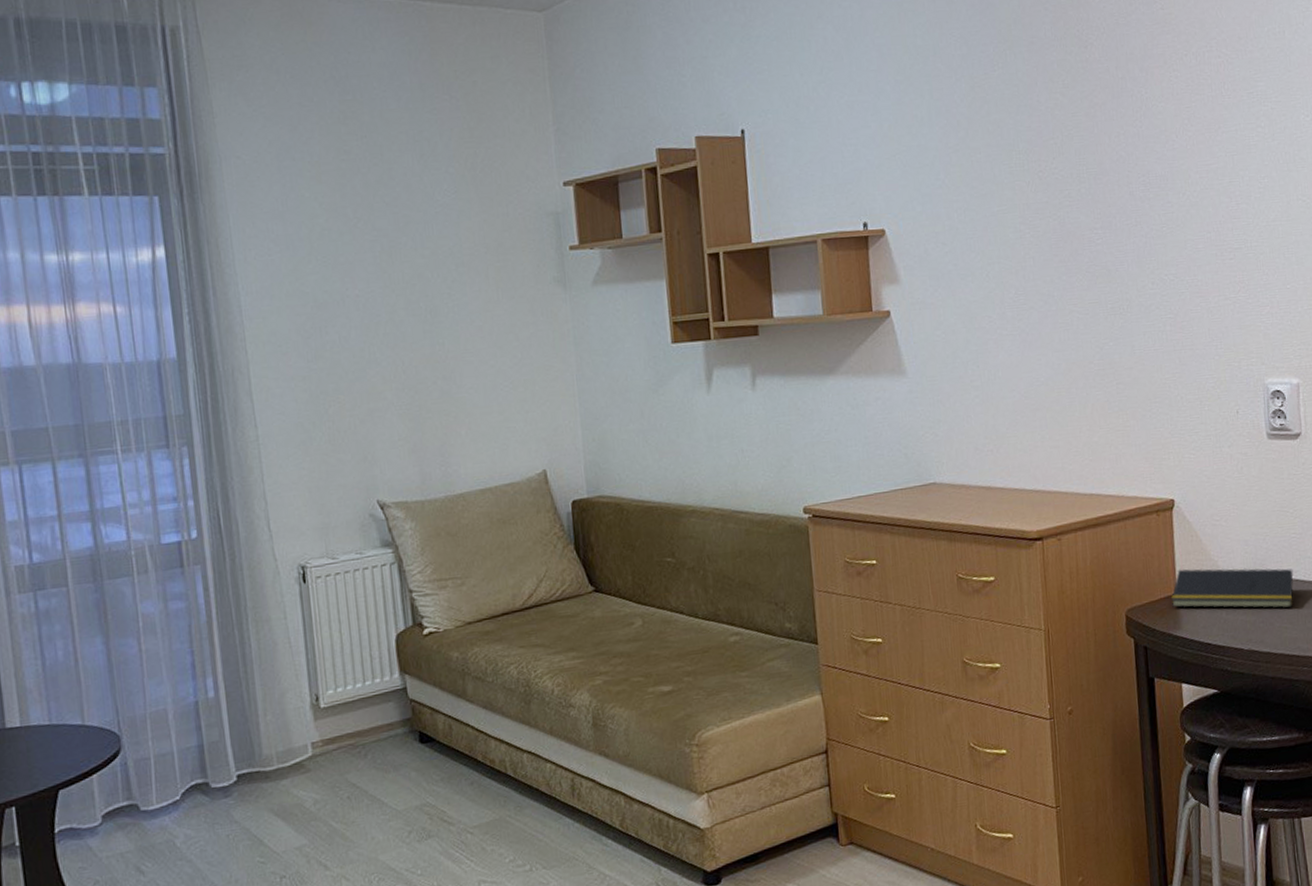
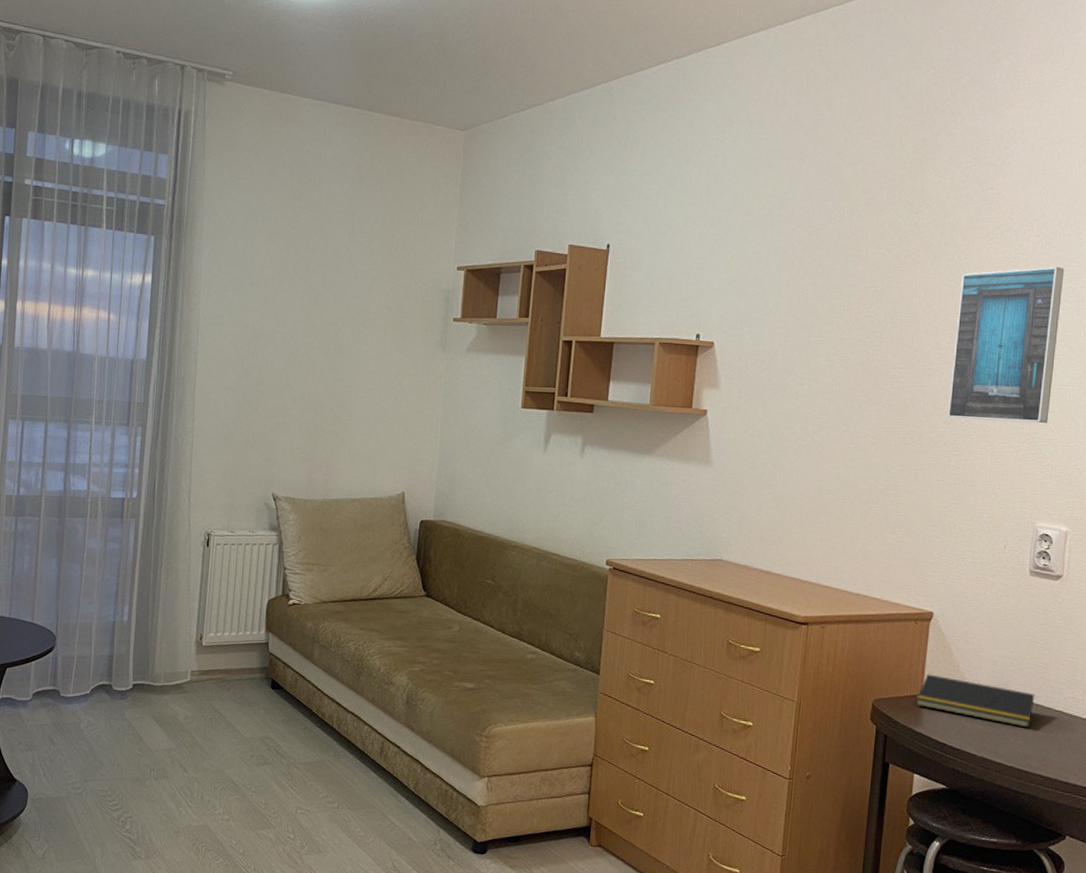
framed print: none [1145,88,1261,277] -> present [947,266,1065,423]

